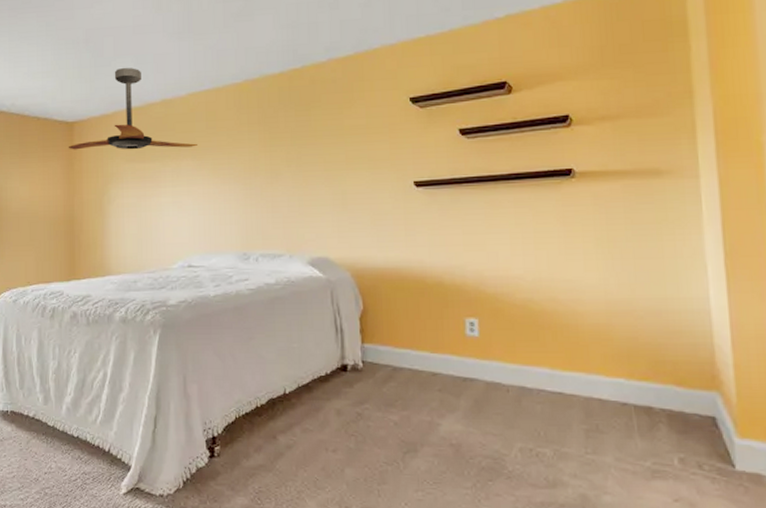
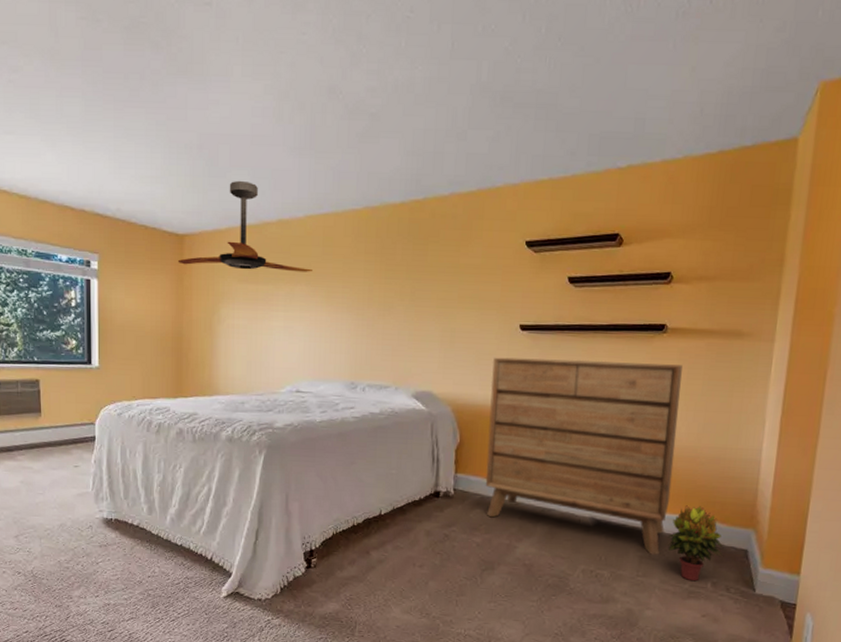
dresser: none [389,210,611,427] -> present [485,357,682,555]
potted plant: none [615,367,686,458] -> present [667,505,724,582]

